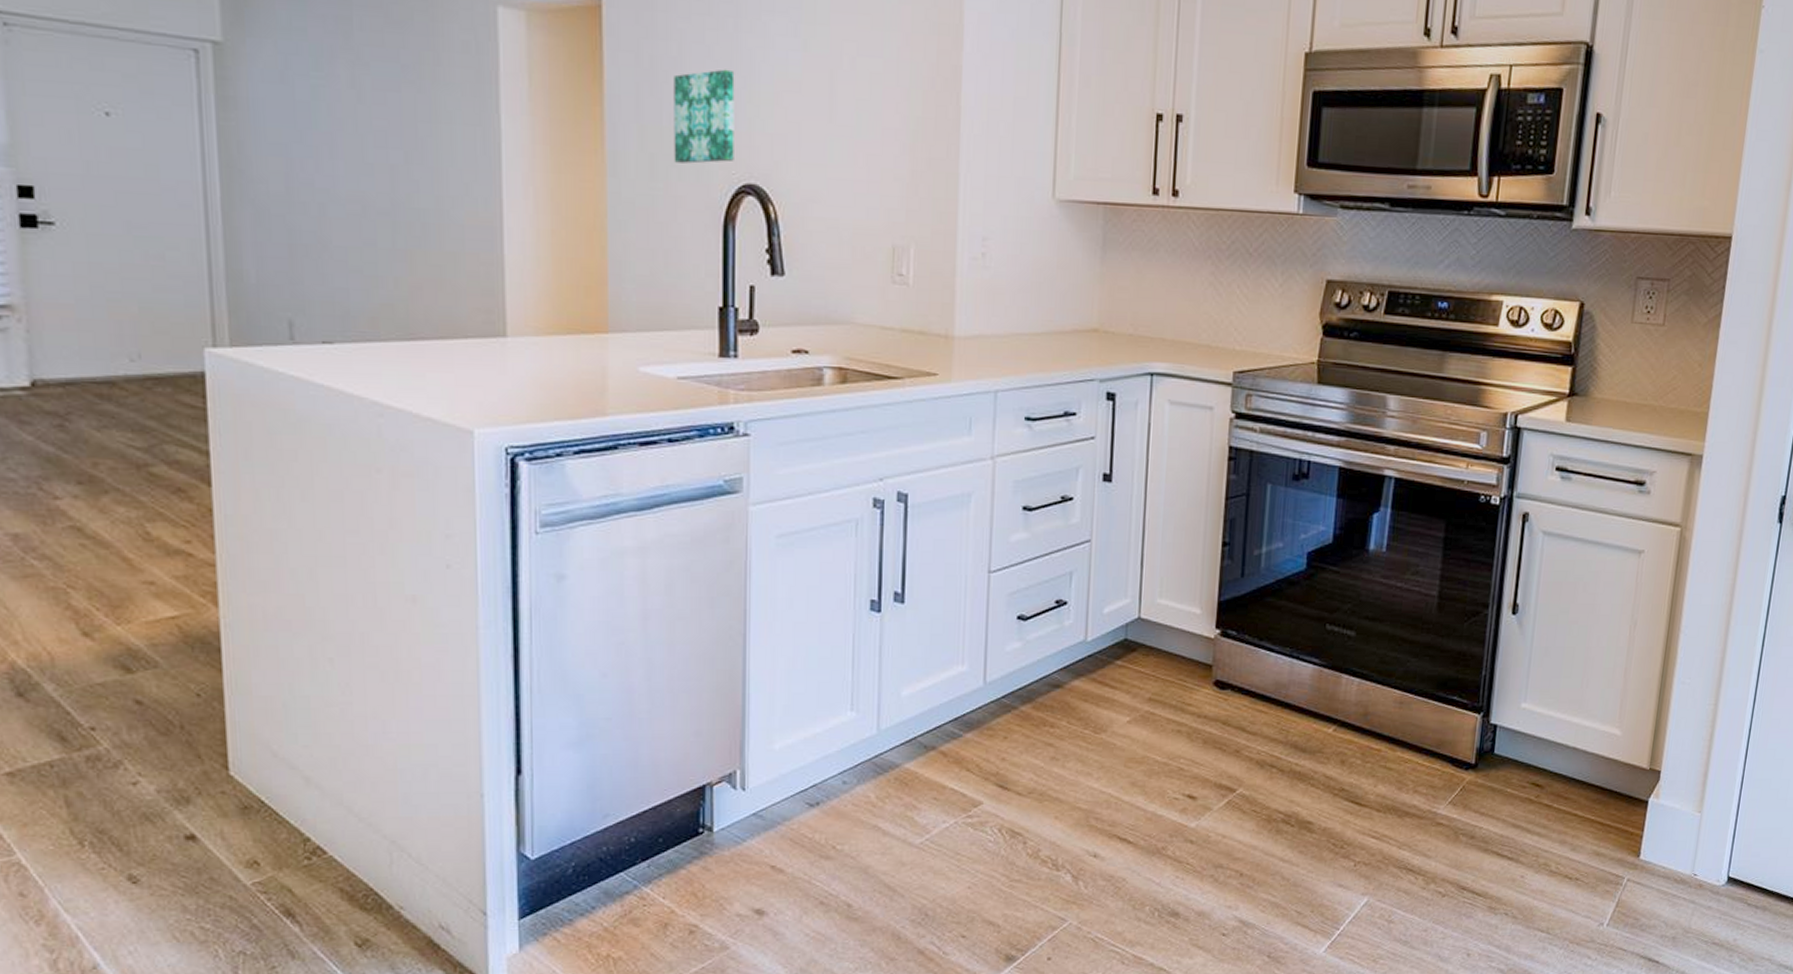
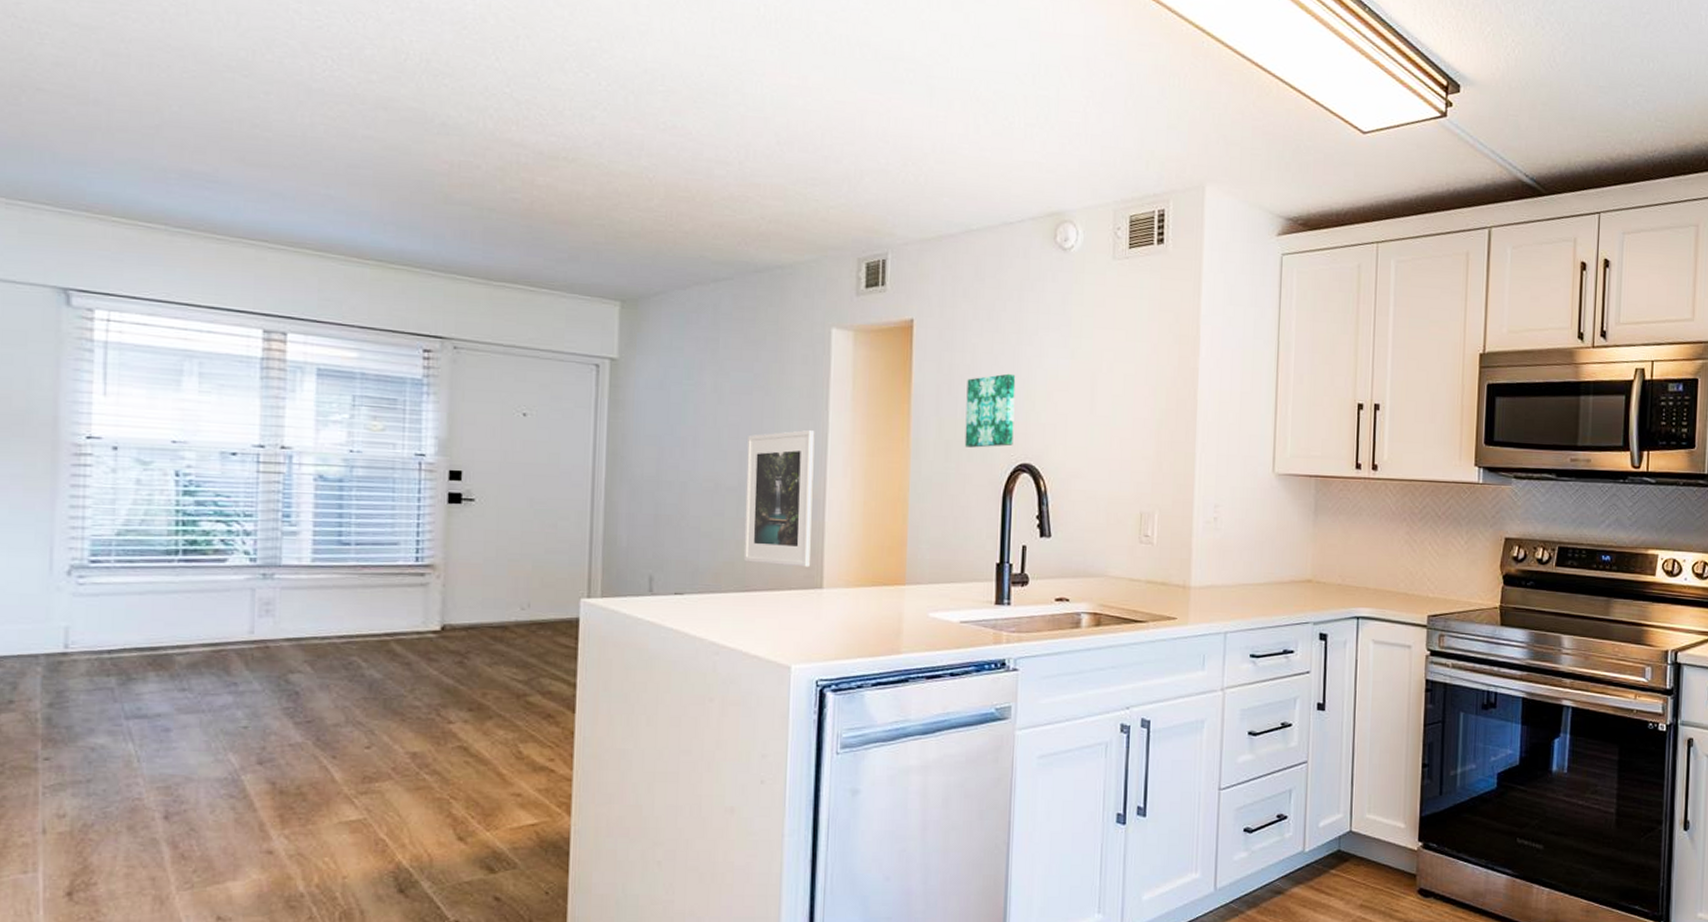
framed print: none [400,138,490,311] -> present [743,430,815,568]

